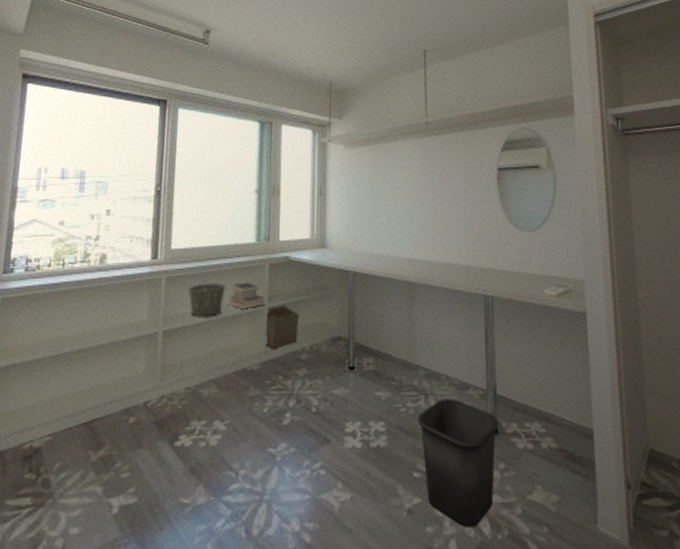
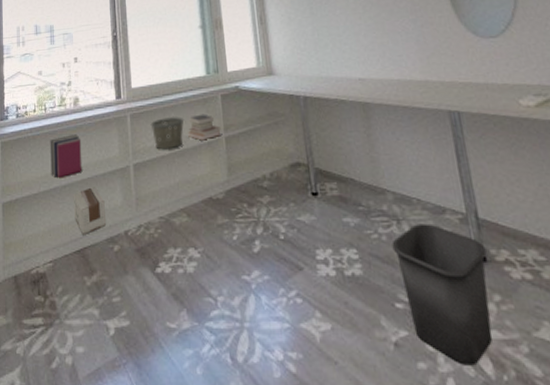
books: none [61,295,104,341] -> present [50,134,83,178]
box: none [85,354,124,406] -> present [73,187,106,236]
decorative box: present [265,304,300,350] -> none [223,133,257,179]

